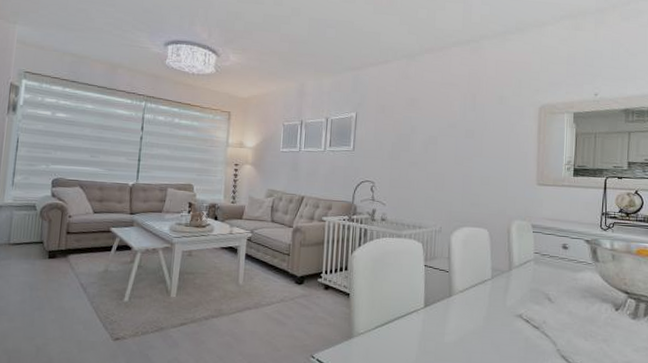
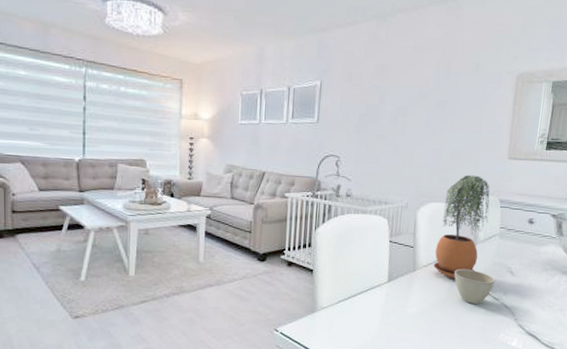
potted plant: none [469,200,522,305] -> present [433,175,490,278]
cup: none [491,294,533,333] -> present [454,269,495,304]

